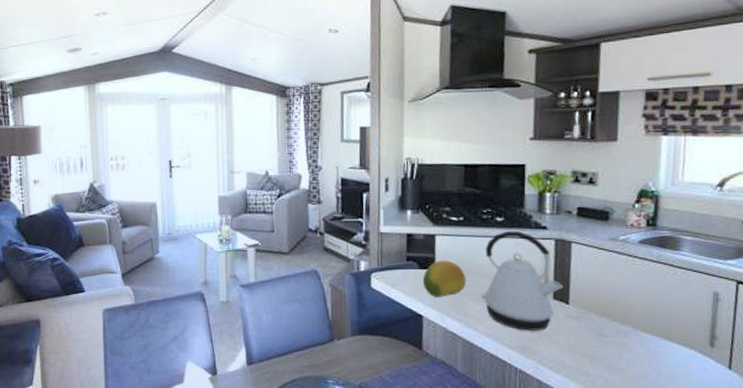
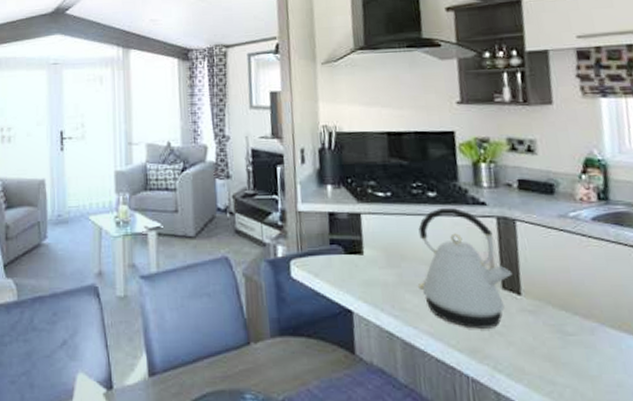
fruit: present [422,260,467,297] -> none [349,243,401,288]

